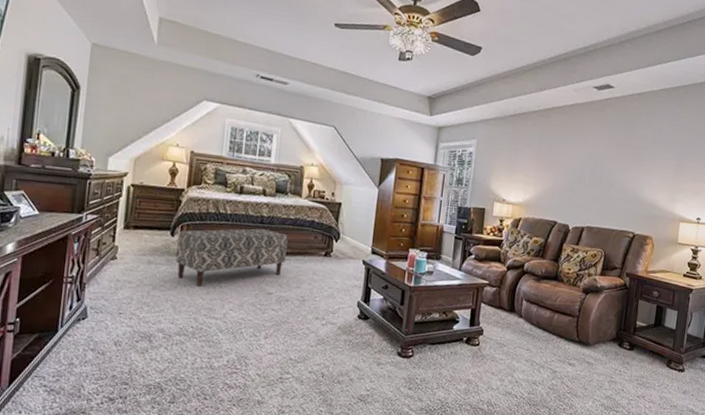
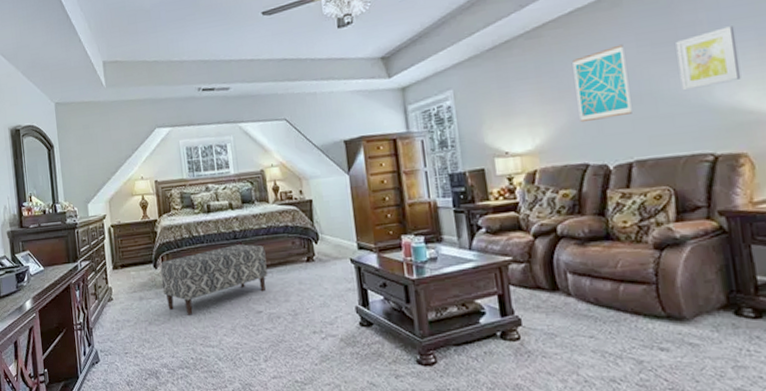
wall art: none [559,139,599,192] -> present [572,44,632,123]
wall art: none [626,146,666,186] -> present [676,26,742,90]

